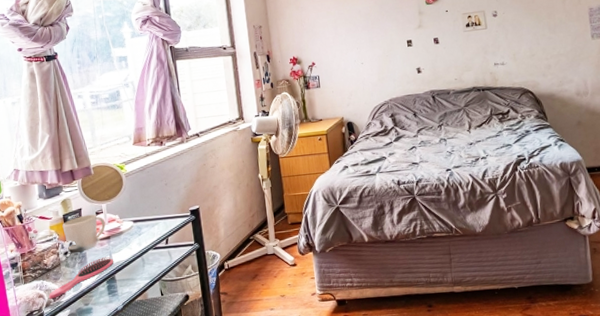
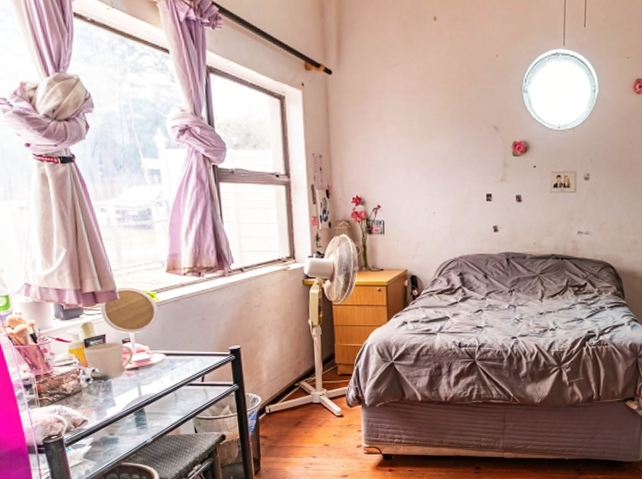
hairbrush: present [48,257,113,299] -> none [68,388,142,425]

